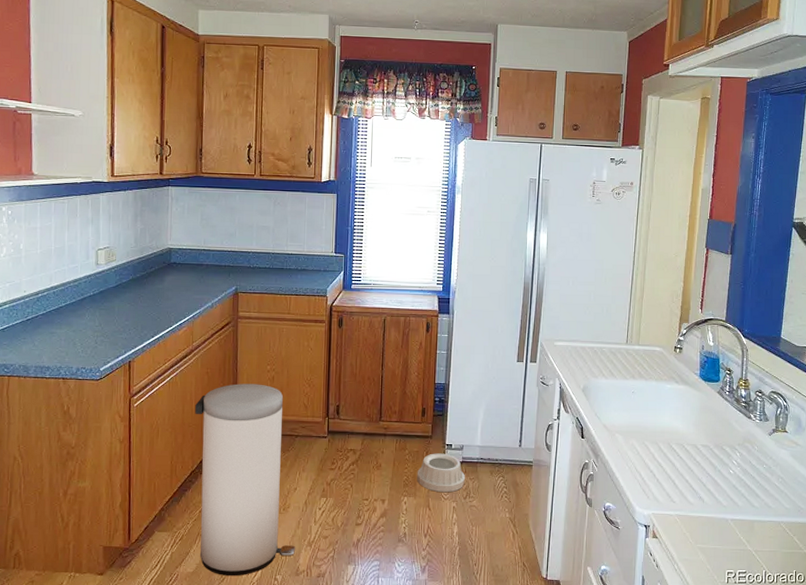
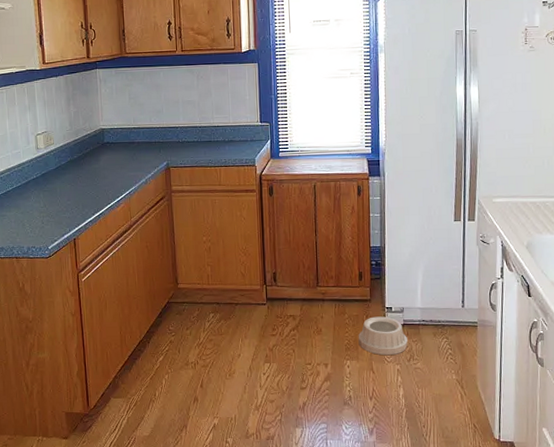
pedal bin: present [195,384,296,576] -> none [138,255,244,440]

